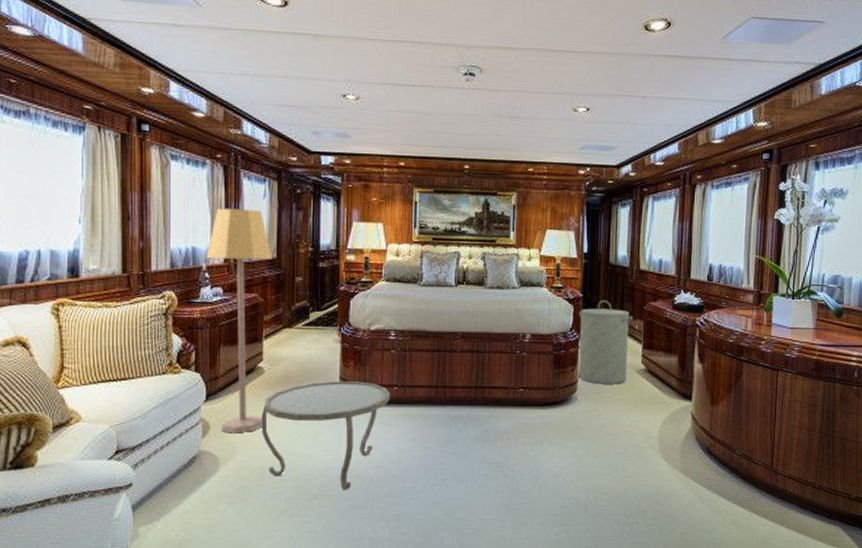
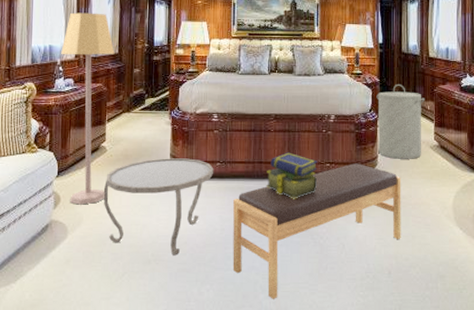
bench: none [411,388,603,537] -> present [232,163,401,299]
stack of books: none [450,375,510,428] -> present [265,152,318,199]

